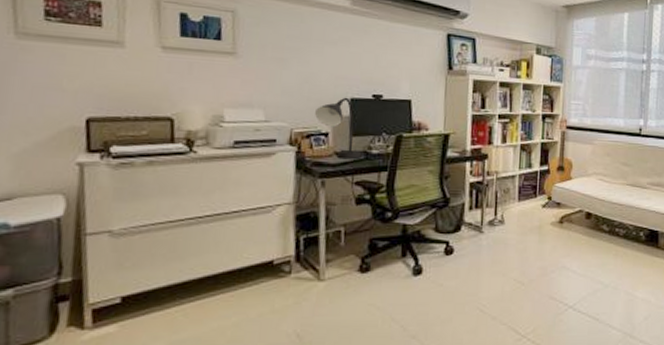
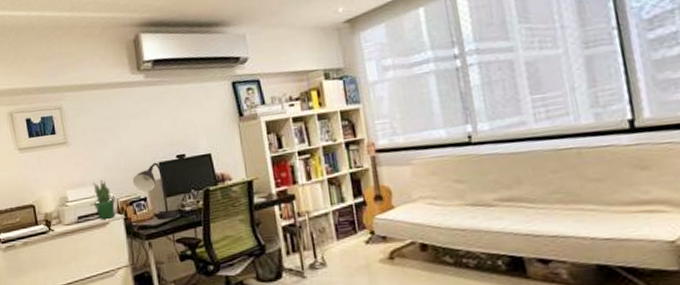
planter: none [260,103,288,150] -> present [93,179,116,221]

